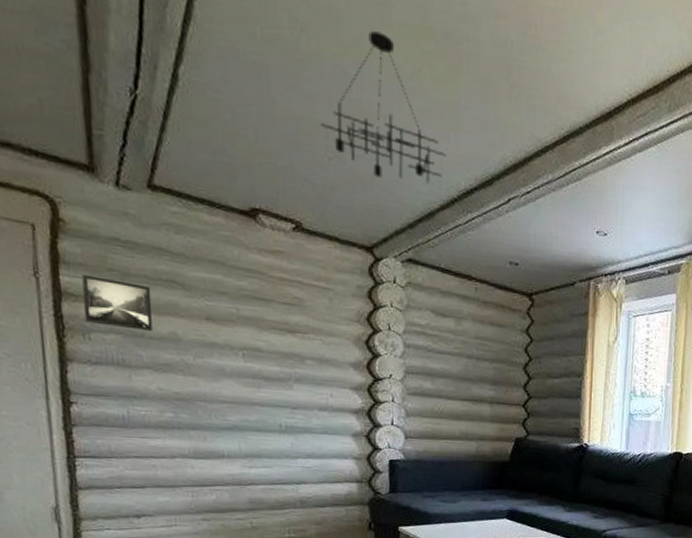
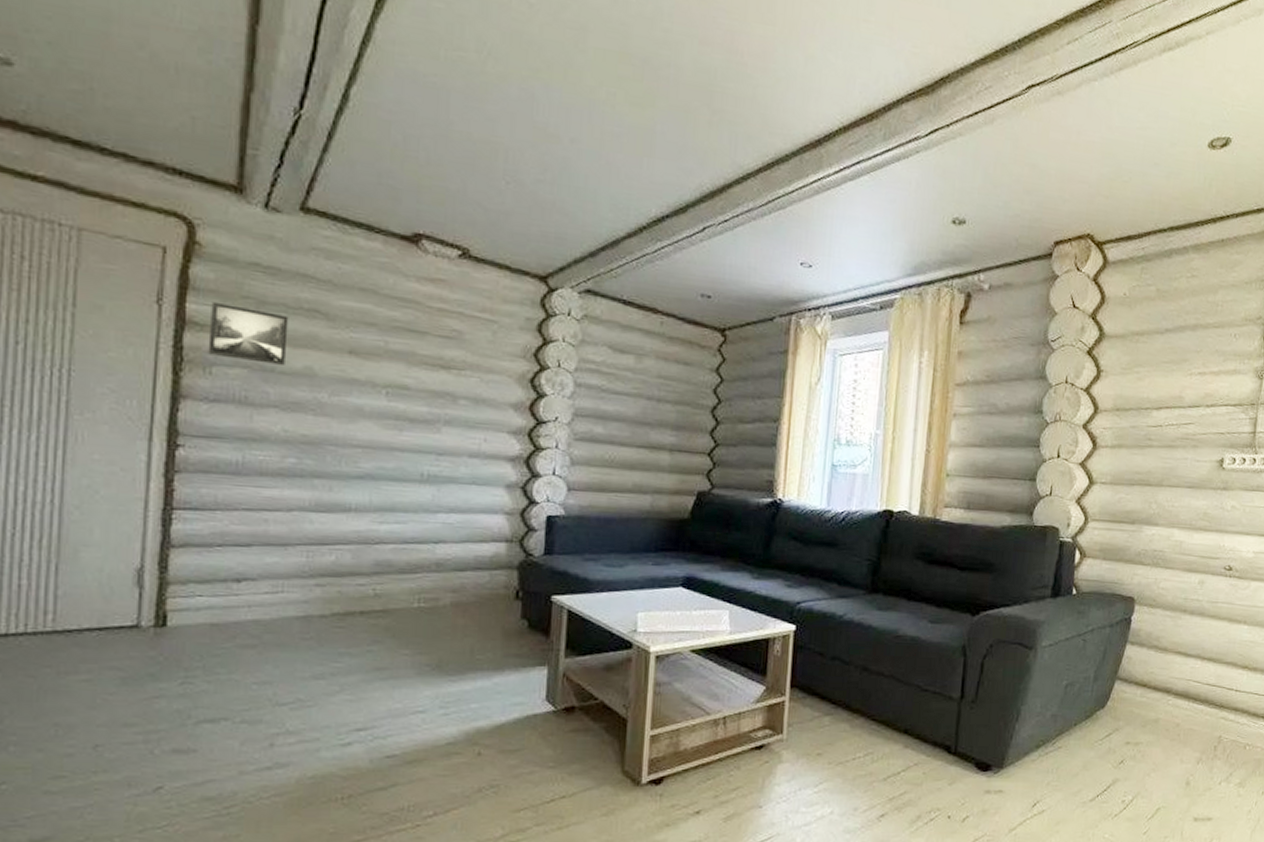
chandelier: present [321,31,446,184] -> none [501,55,637,210]

